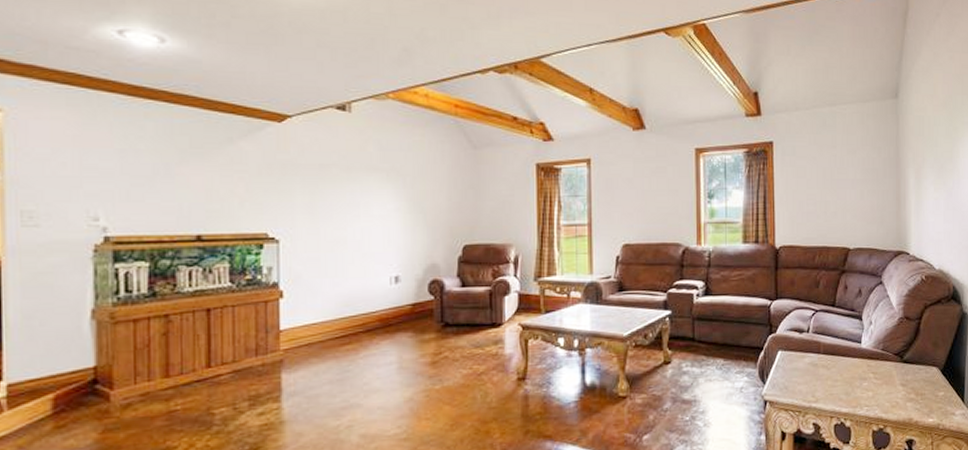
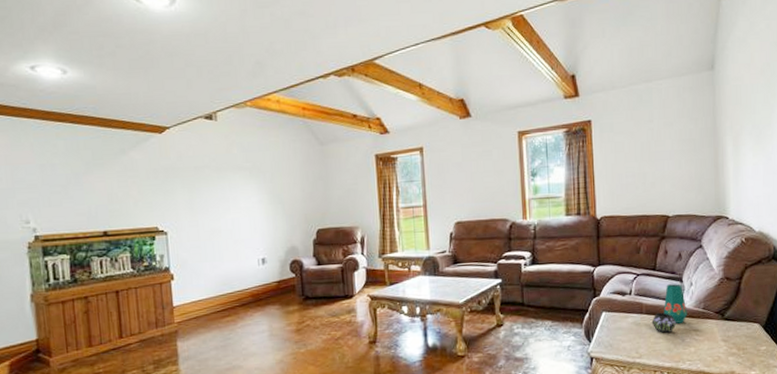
vase: none [829,322,866,375] -> present [651,284,688,333]

